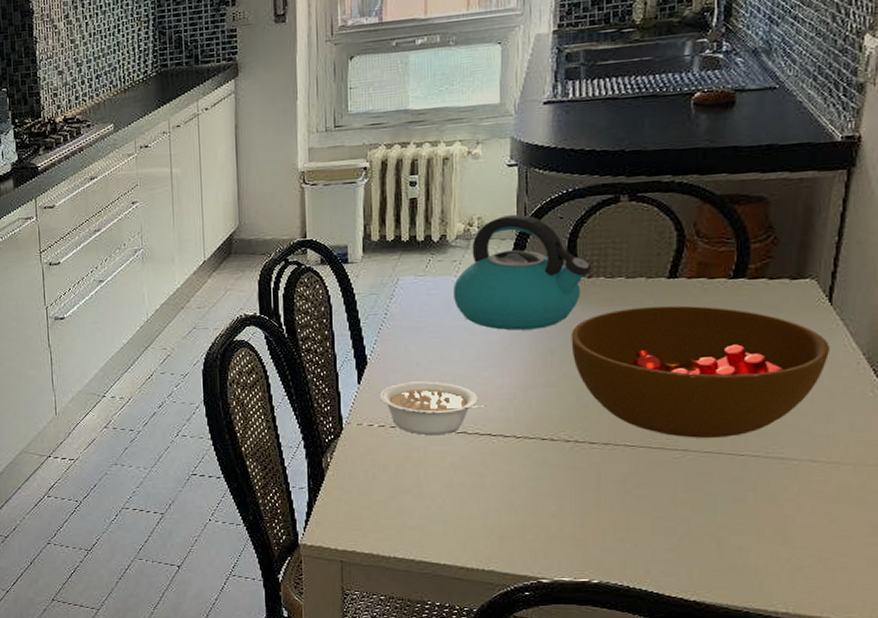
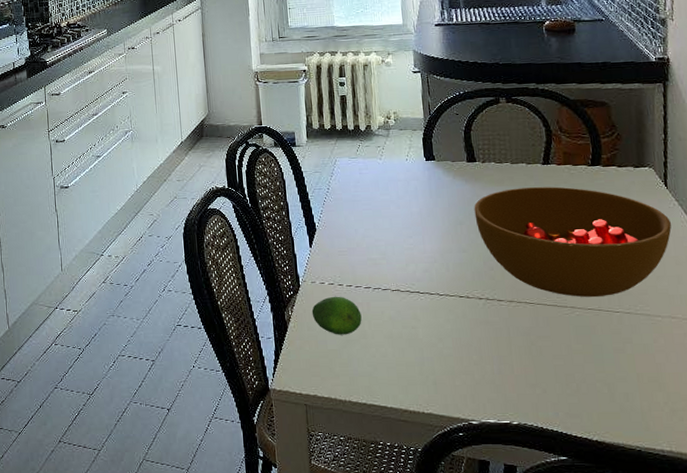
fruit: none [355,440,417,484] -> present [311,296,362,335]
legume: present [380,381,486,436] -> none [328,246,413,293]
kettle: present [454,214,592,331] -> none [380,110,484,205]

